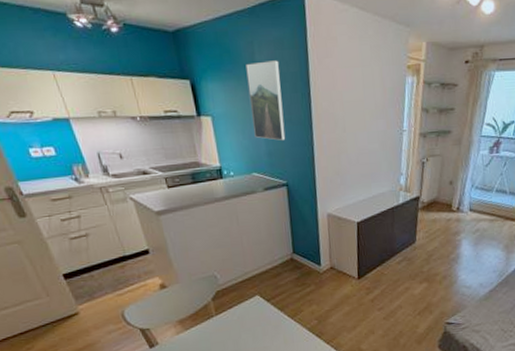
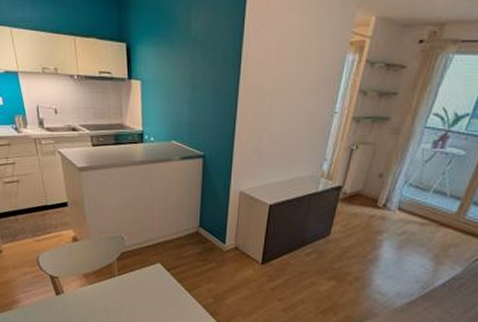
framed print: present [246,60,286,141] -> none [179,28,214,111]

